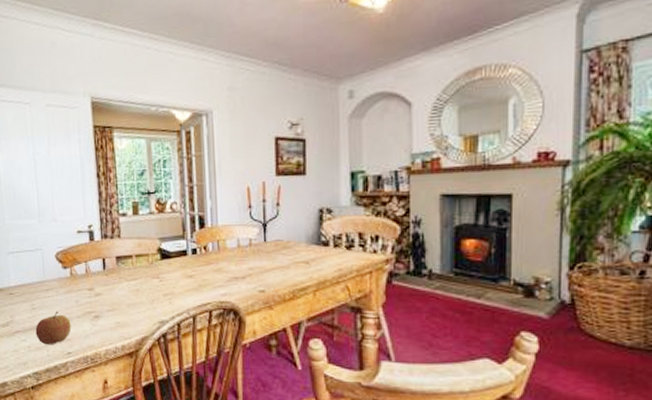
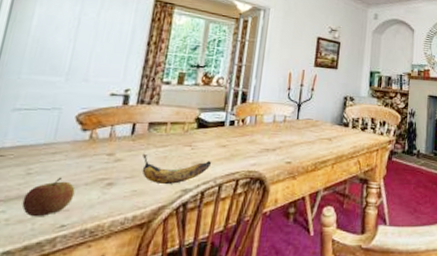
banana: none [116,287,182,316] -> present [141,153,212,184]

